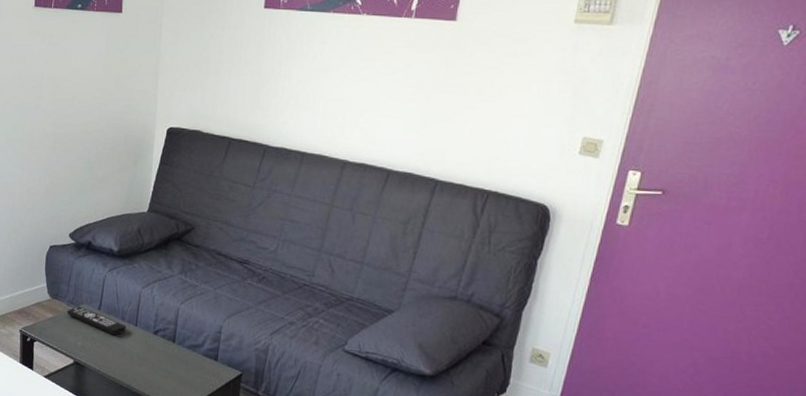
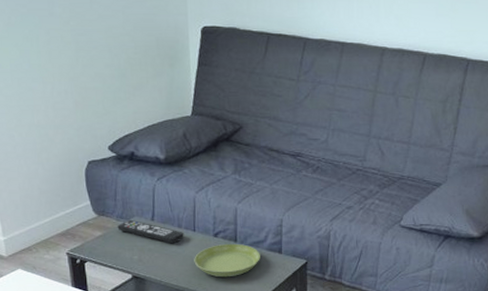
saucer: none [132,342,196,378] -> present [194,243,260,278]

